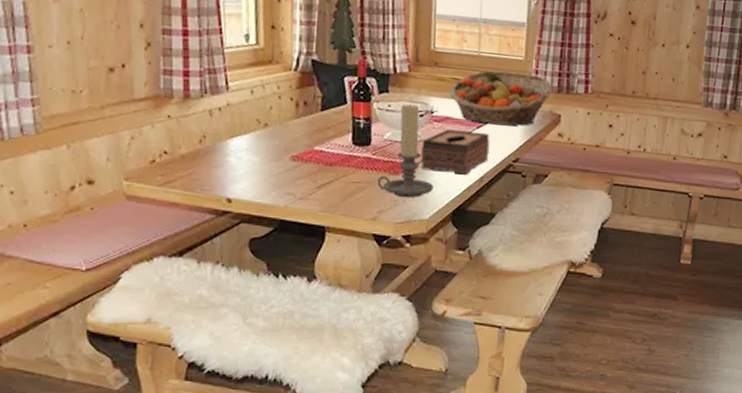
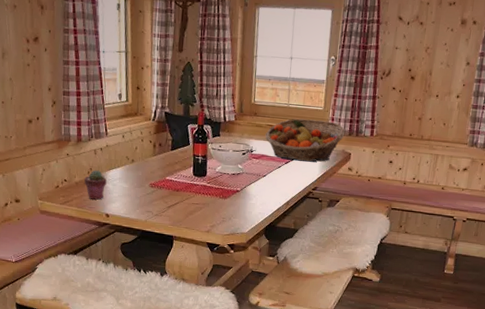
potted succulent: none [194,137,228,179] -> present [84,170,107,200]
candle holder: present [377,104,433,198] -> none [210,145,252,217]
tissue box: present [420,129,490,175] -> none [242,164,295,200]

